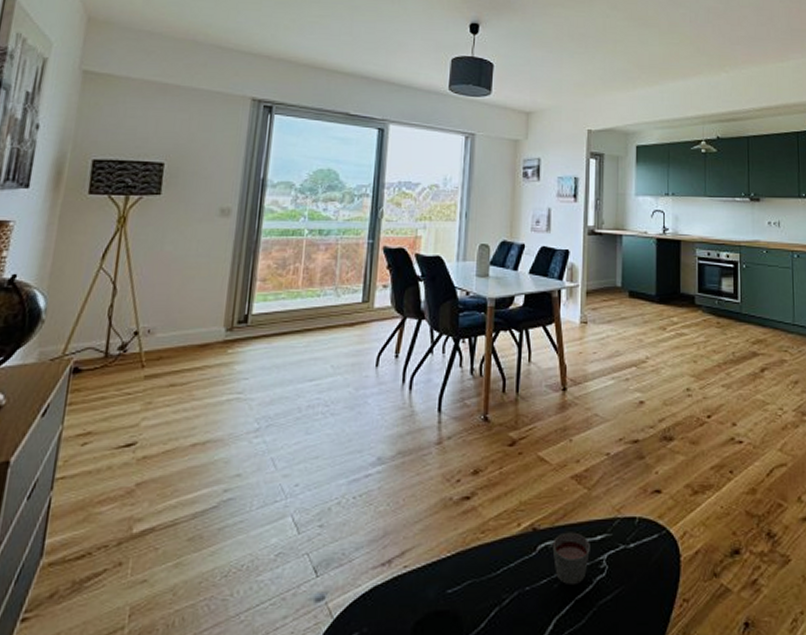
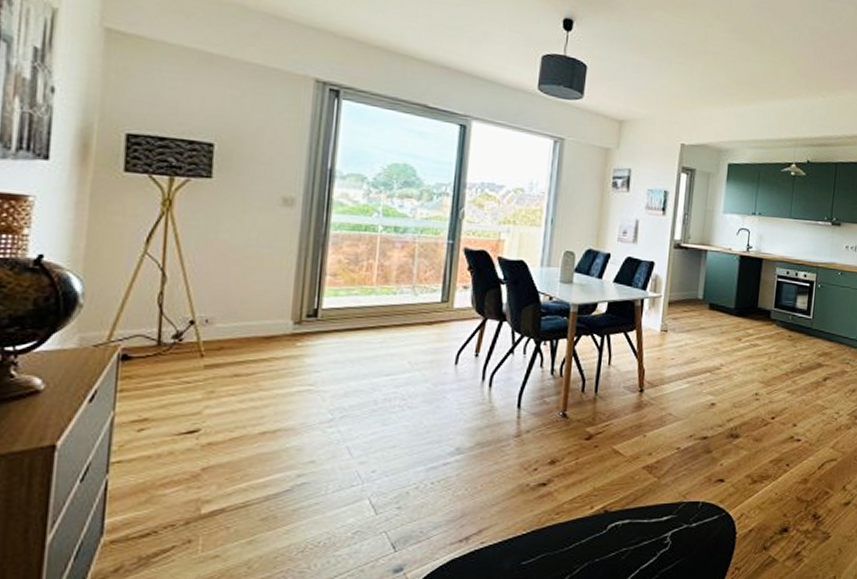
candle: present [552,532,590,586] -> none [621,513,657,558]

